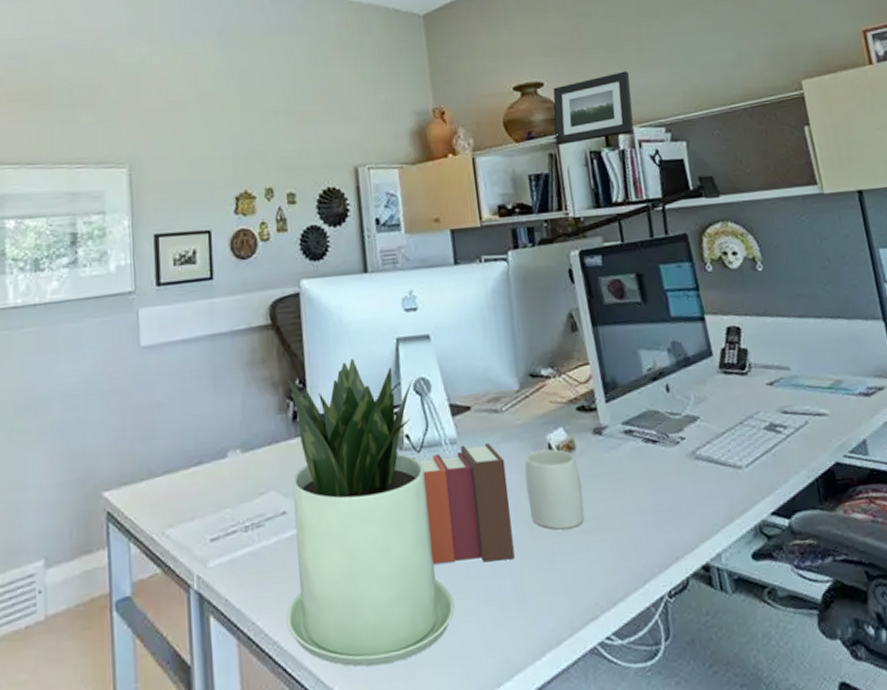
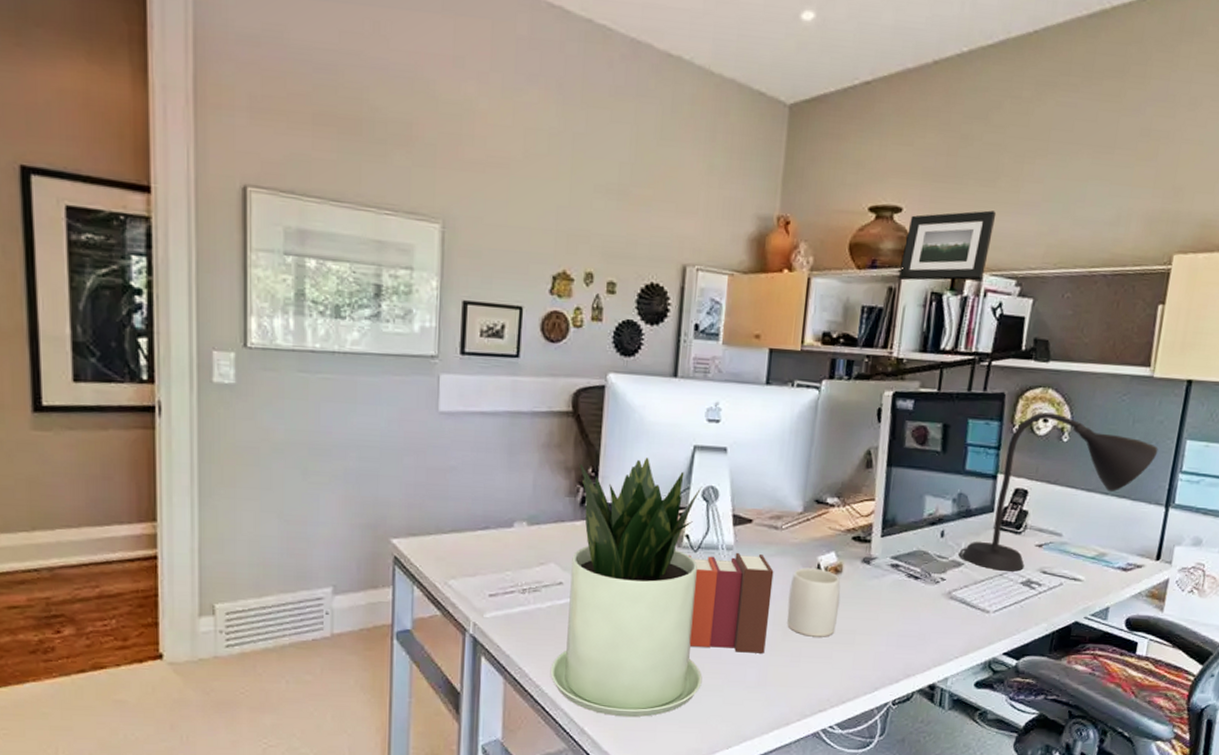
desk lamp: none [690,244,855,419] -> present [958,412,1159,572]

